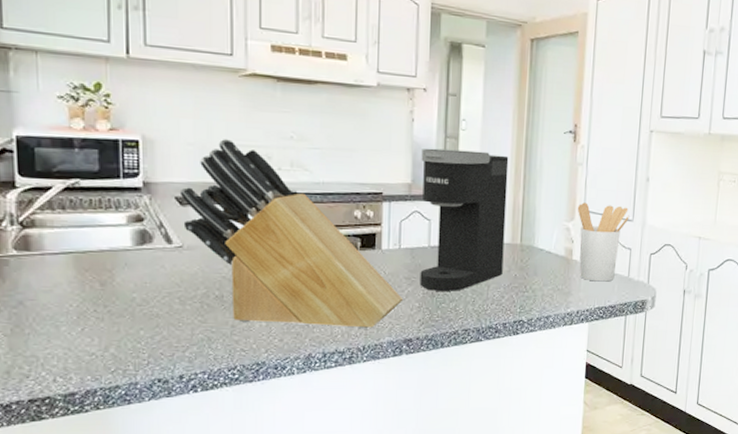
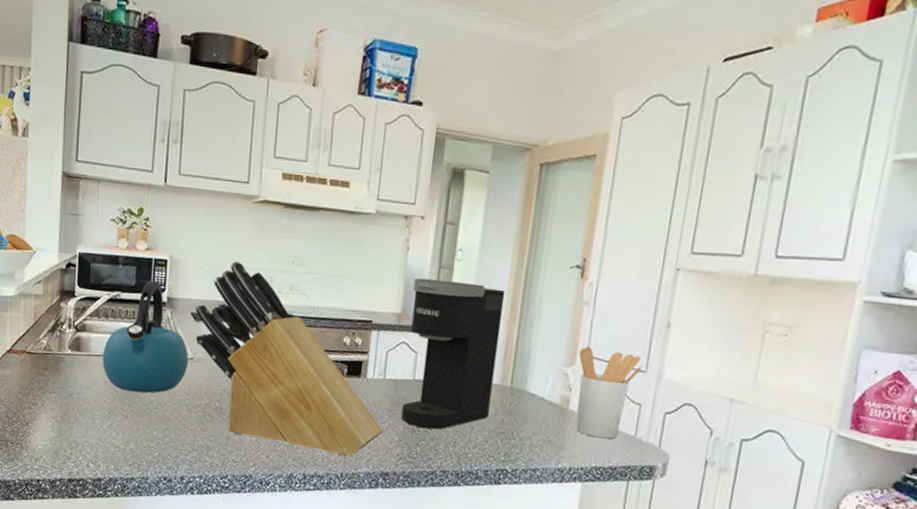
kettle: none [62,164,177,291] -> present [102,280,189,393]

